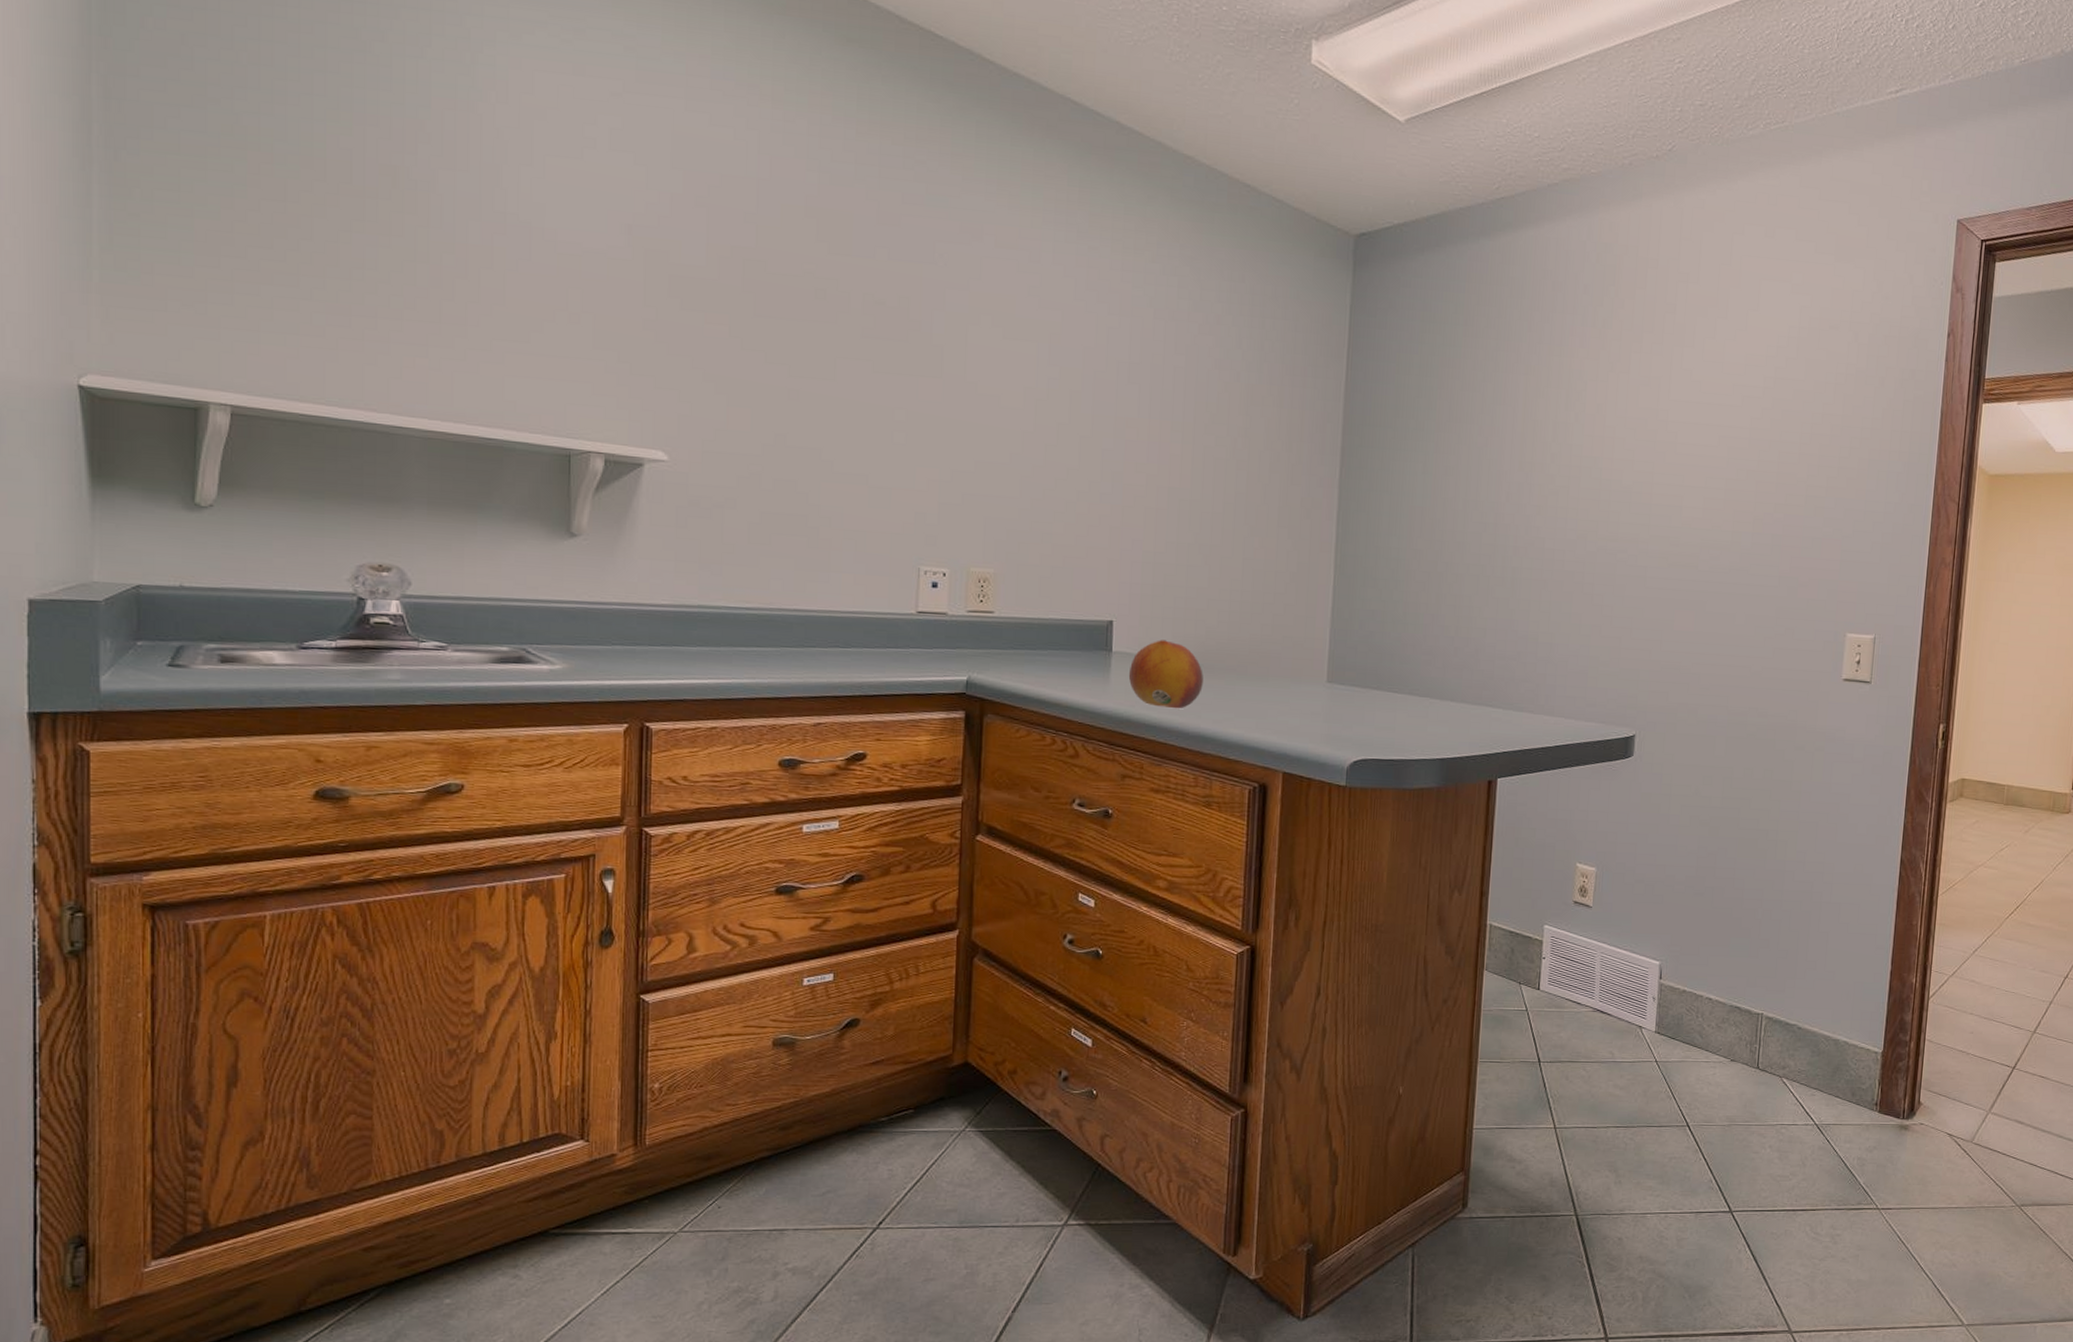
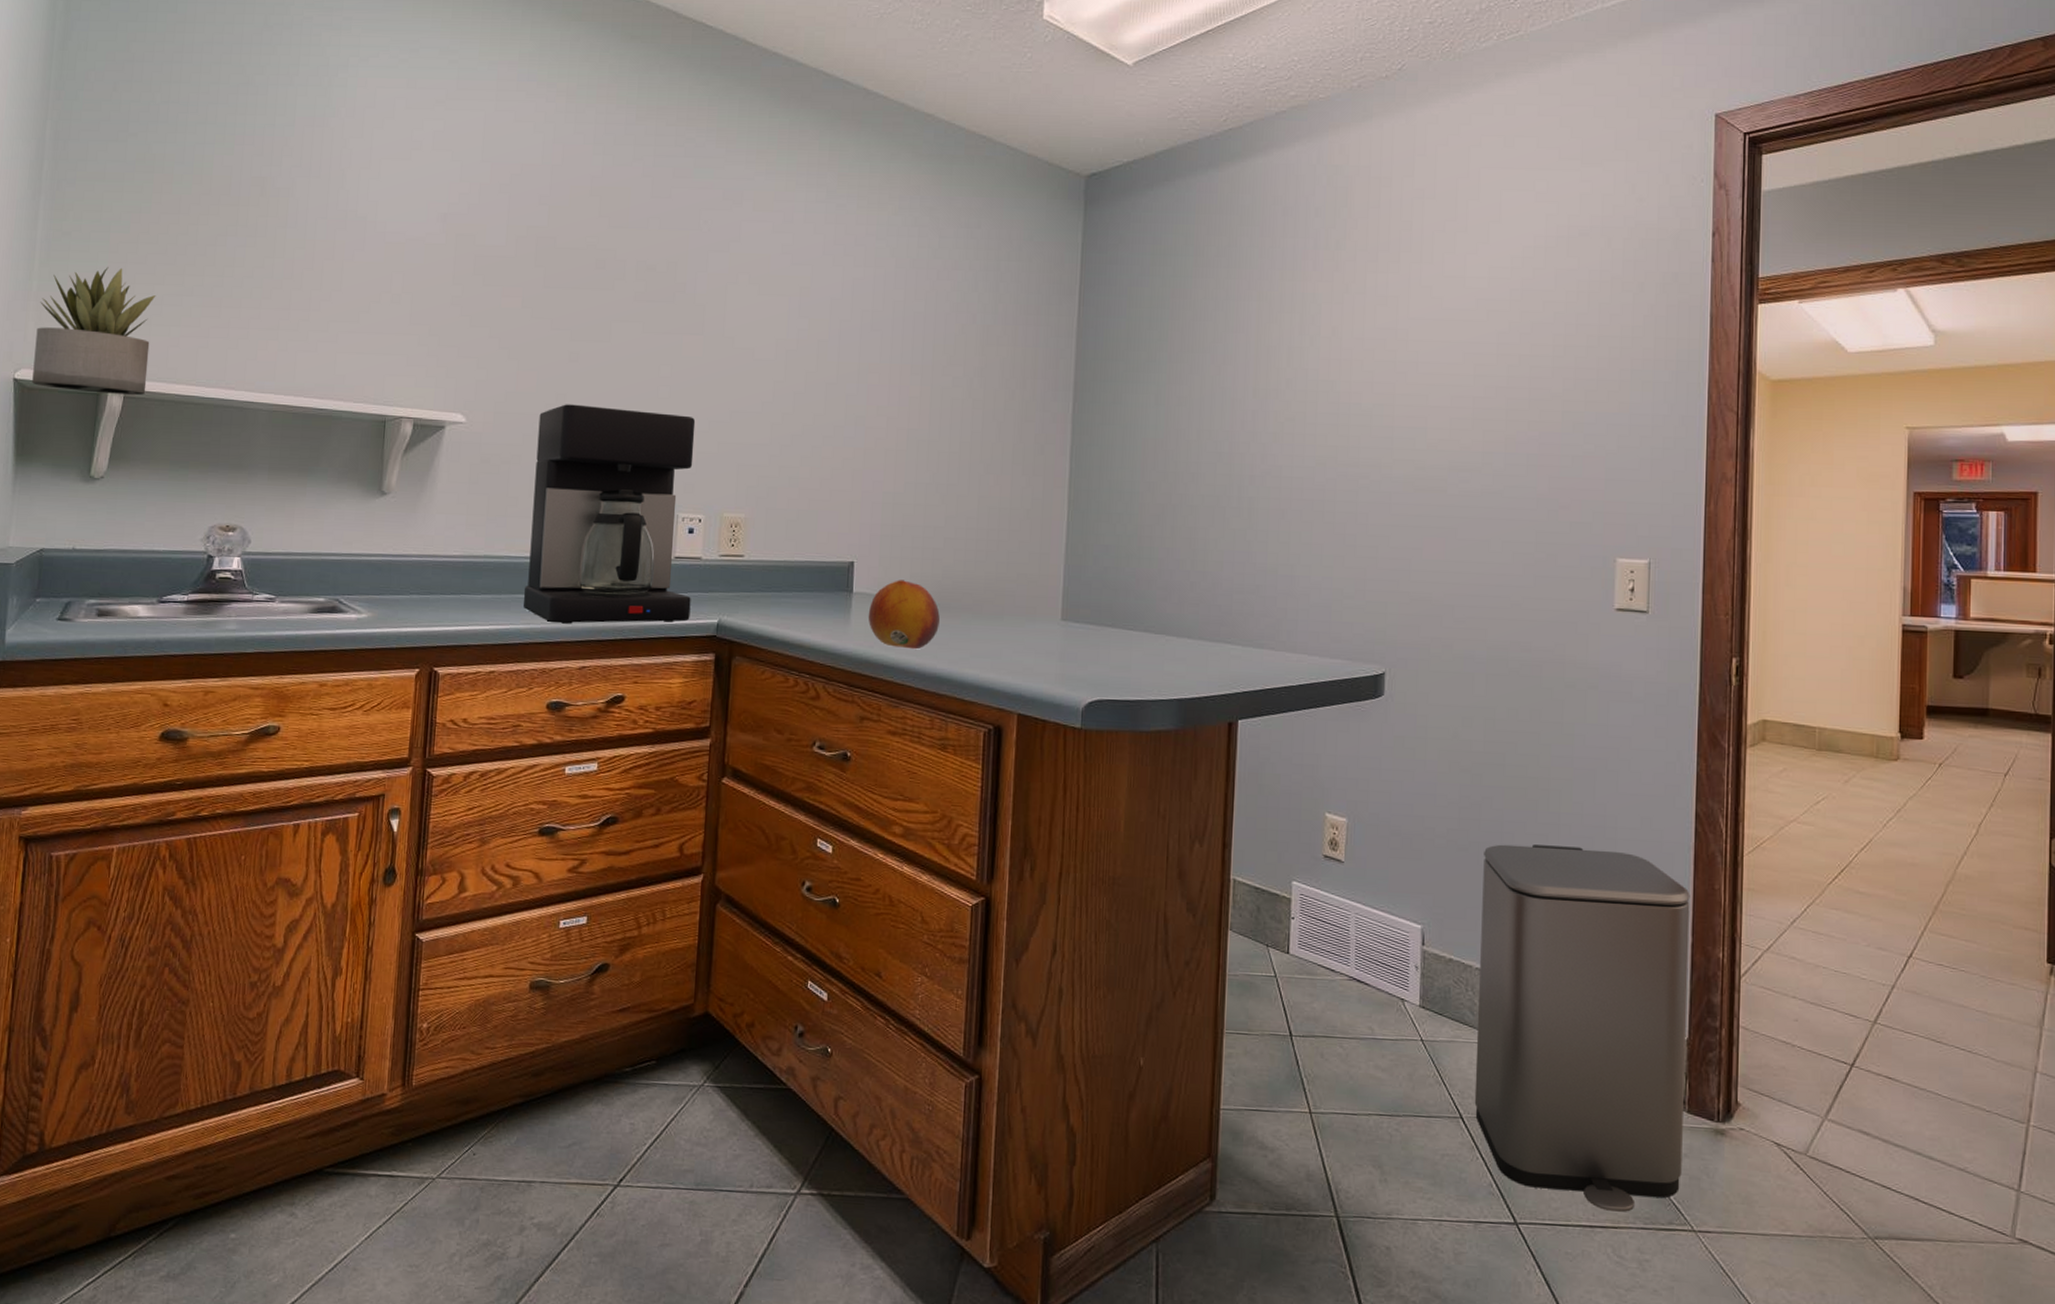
succulent plant: none [104,259,264,413] -> present [32,267,156,395]
coffee maker: none [746,445,937,679] -> present [523,404,696,624]
pedal bin: none [1699,889,1892,1197] -> present [1474,844,1690,1212]

